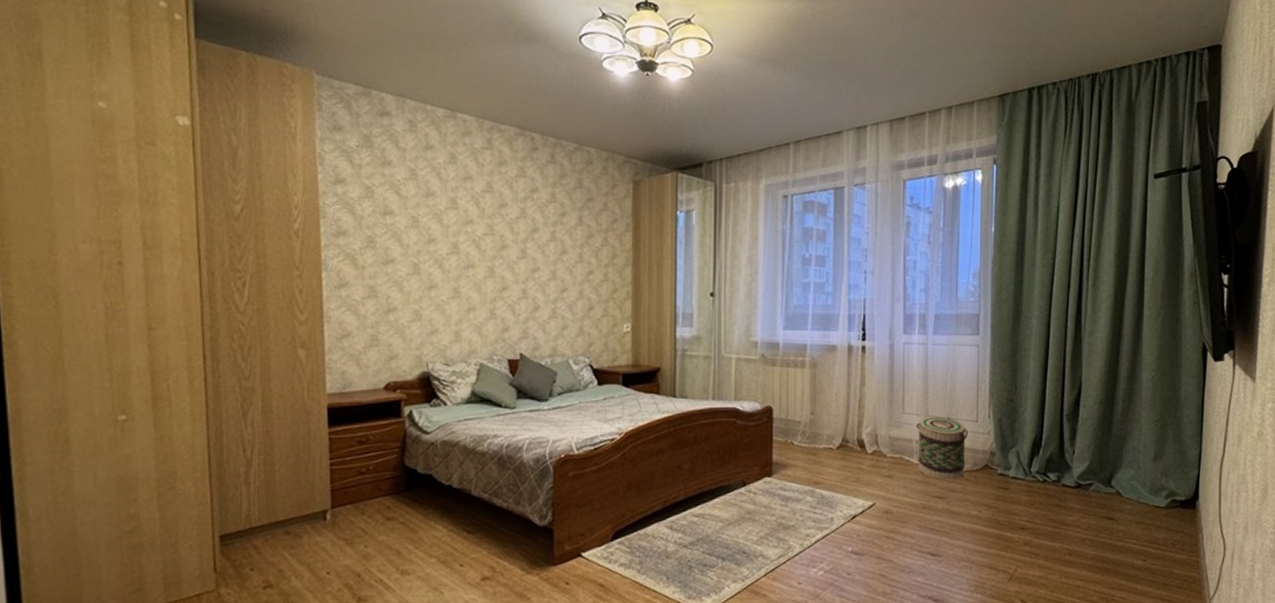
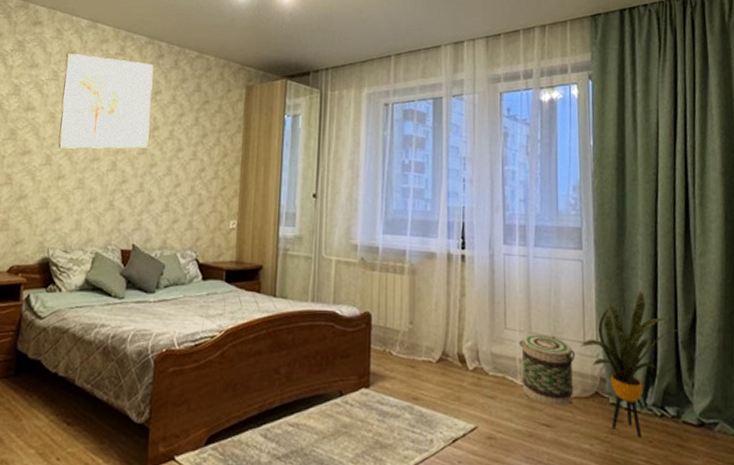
wall art: none [423,147,528,255] -> present [58,52,154,149]
house plant: none [974,370,1068,502] -> present [581,290,682,438]

